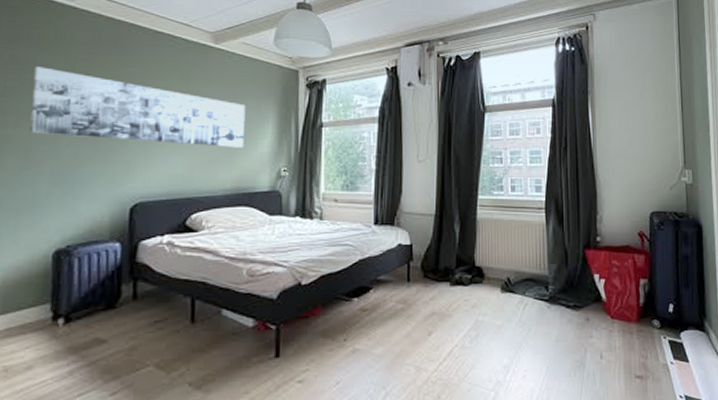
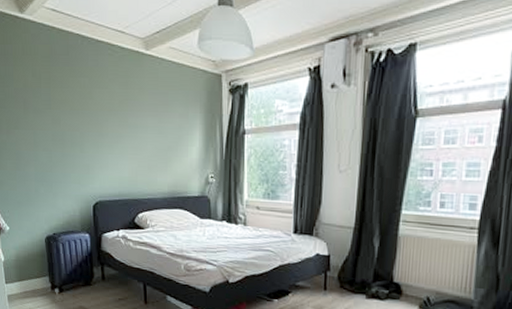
wall art: present [28,66,246,148] -> none [12,80,177,154]

